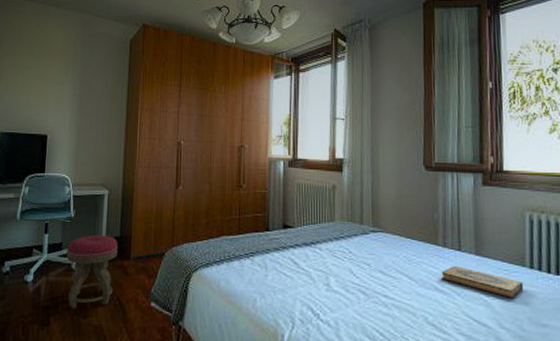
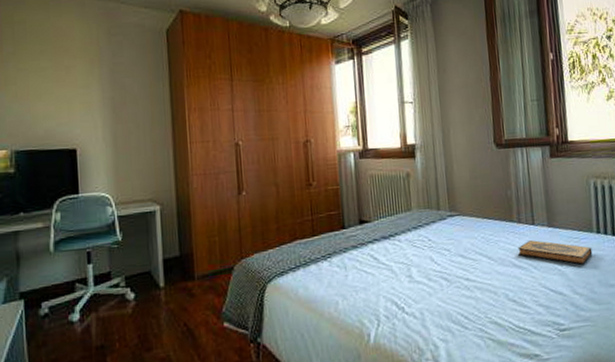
stool: present [66,234,118,309] -> none [117,256,179,344]

